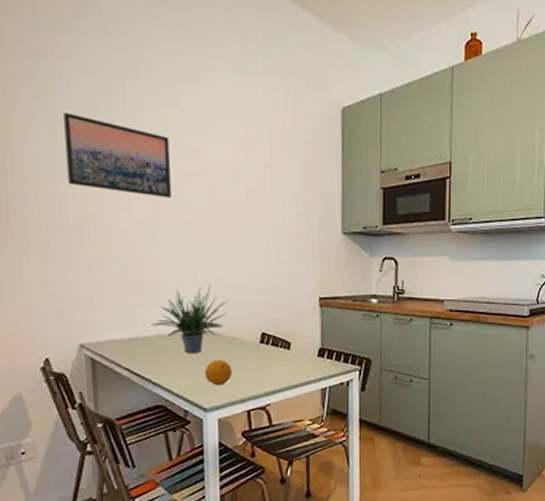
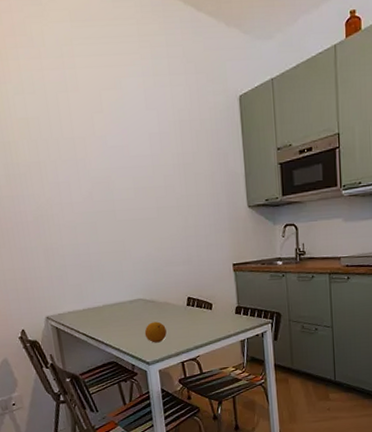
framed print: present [62,112,172,198] -> none [12,128,105,191]
potted plant: present [151,284,227,353] -> none [98,260,159,318]

